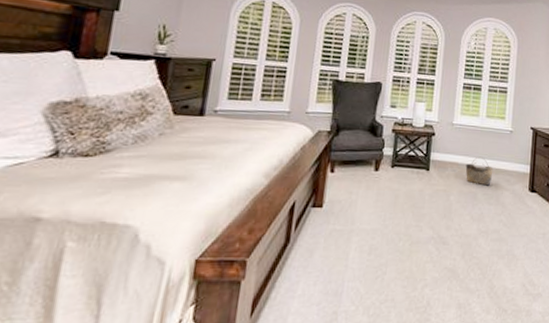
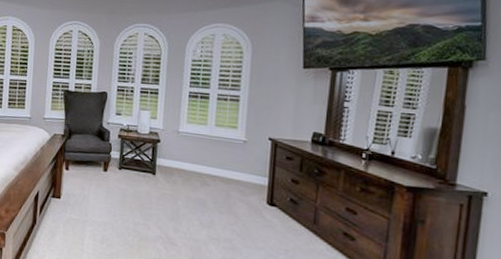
basket: present [465,156,493,186] -> none [193,165,224,195]

